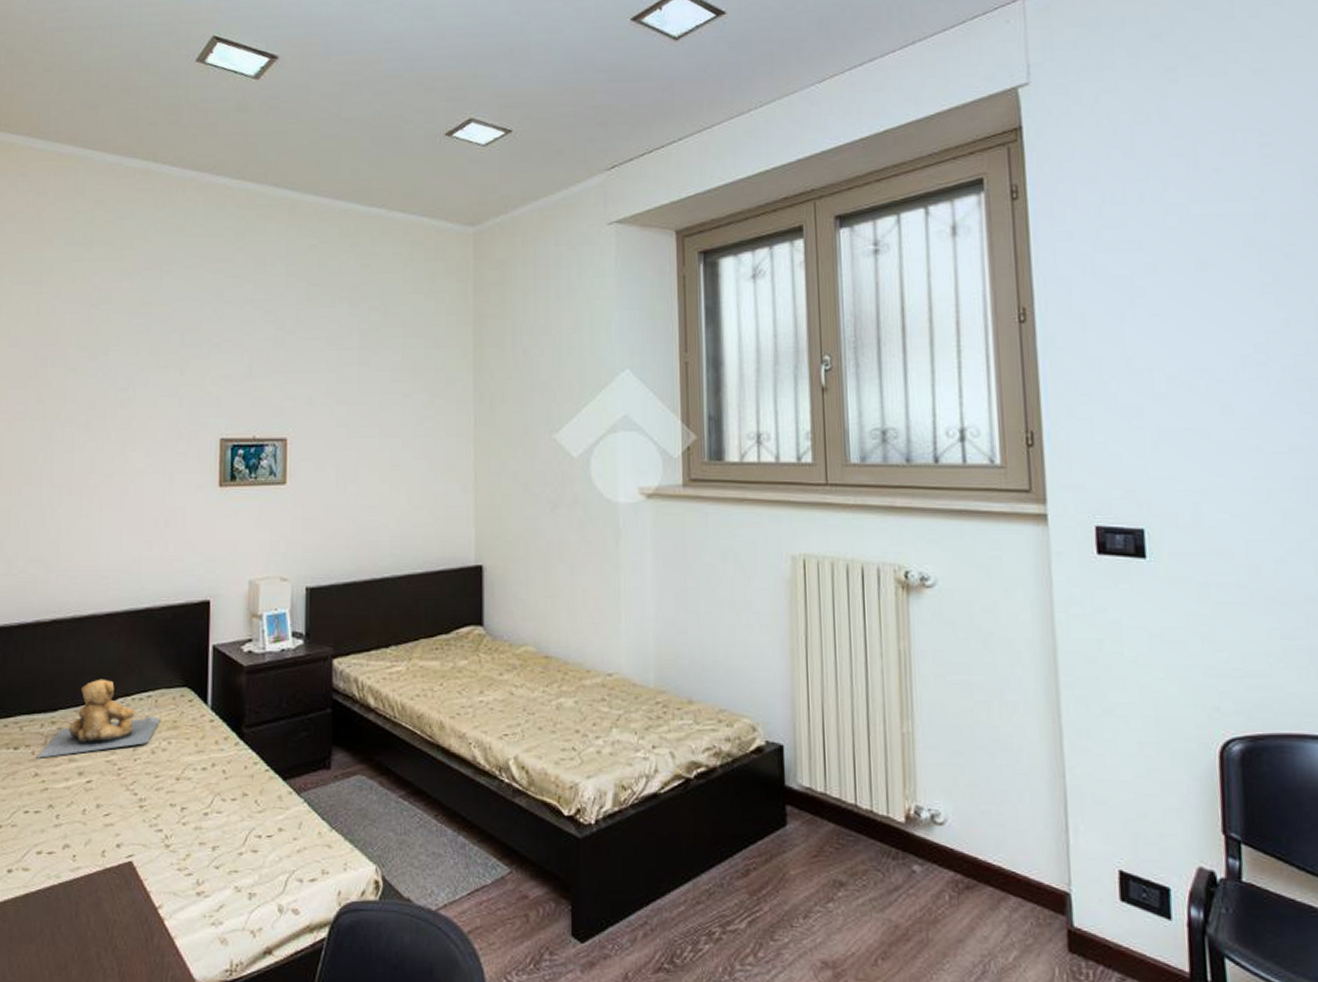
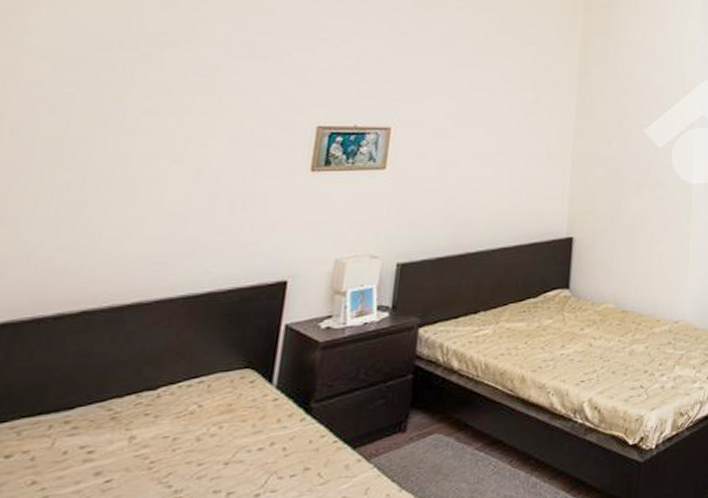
teddy bear: present [37,679,160,758] -> none [37,369,212,464]

